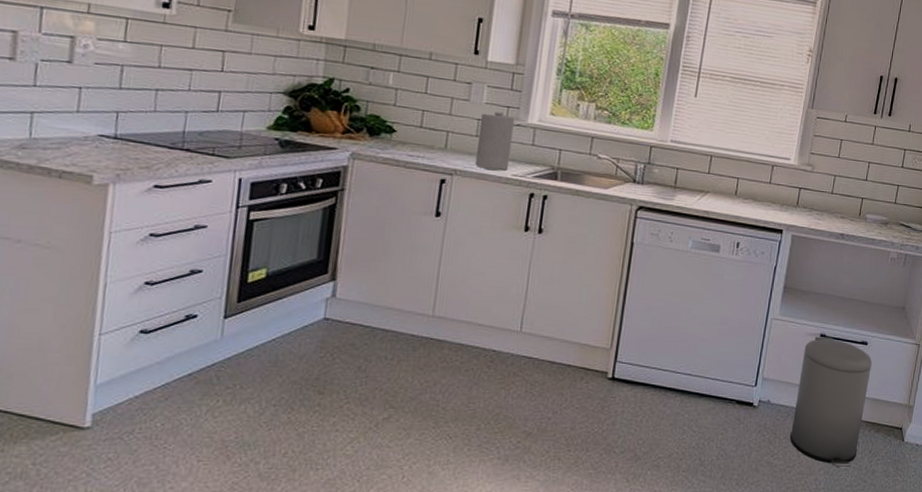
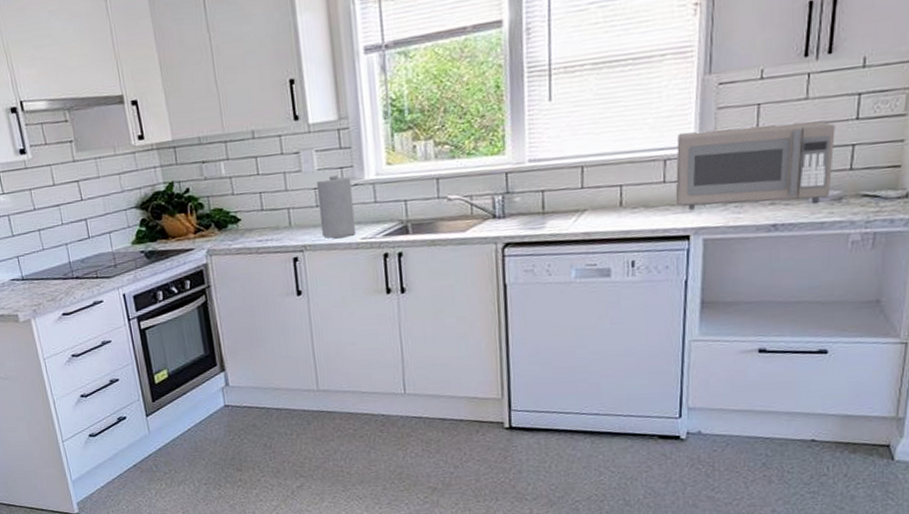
microwave: none [777,147,888,223] -> present [676,121,835,210]
pedal bin: present [790,336,872,467] -> none [733,351,836,495]

